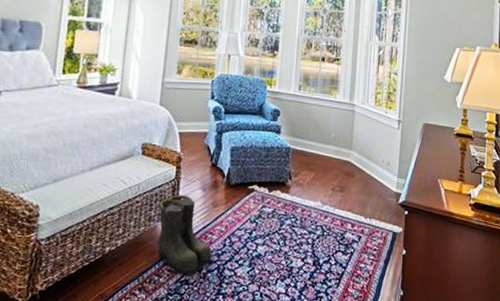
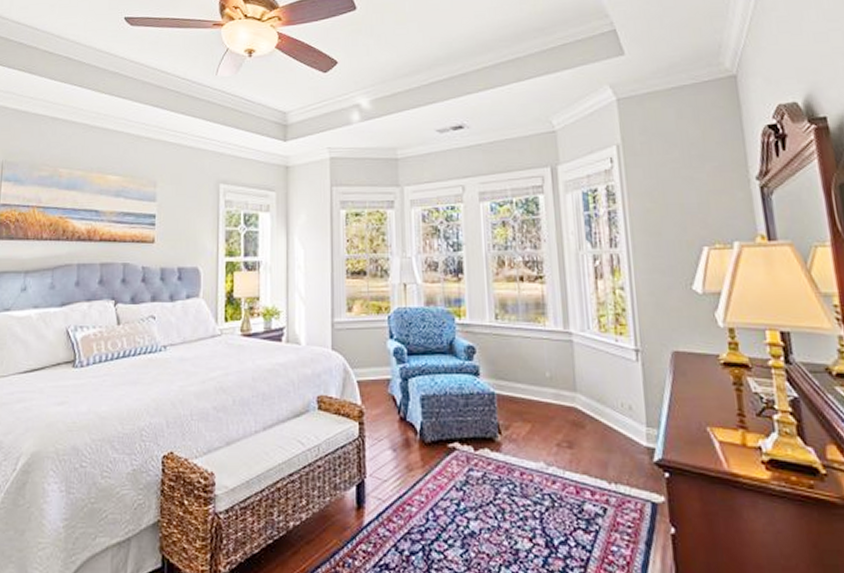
boots: present [157,195,213,275] -> none [344,457,415,558]

